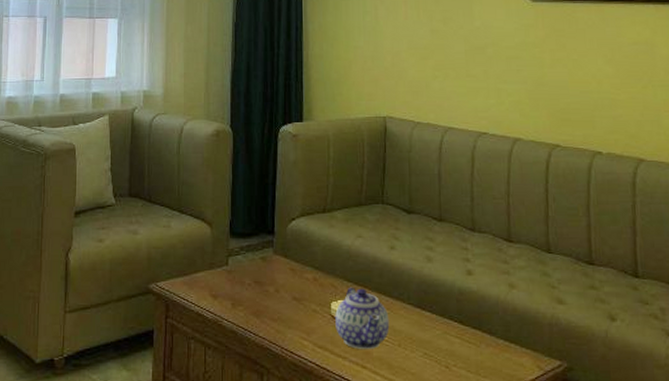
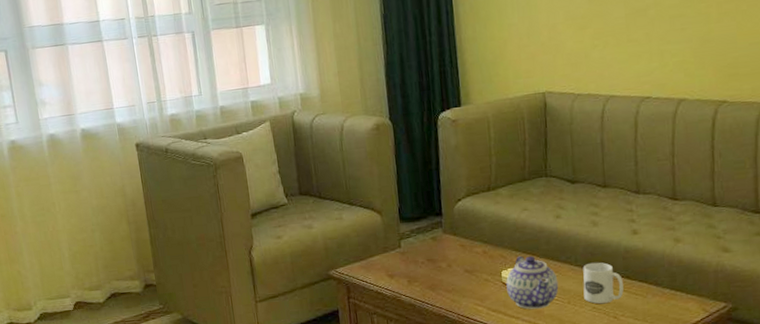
mug: none [415,302,457,350] -> present [583,262,624,304]

